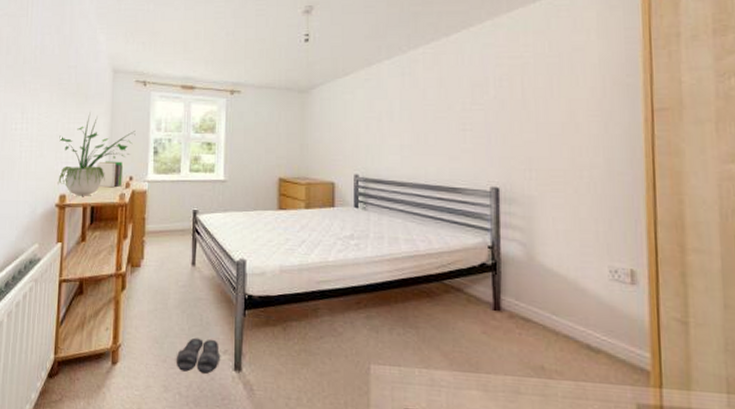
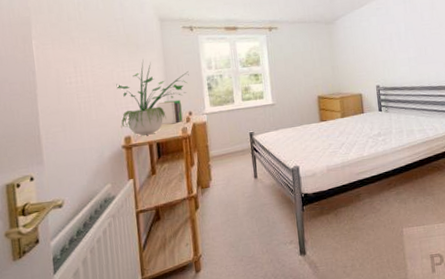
slippers: present [177,337,221,374] -> none [251,234,288,265]

